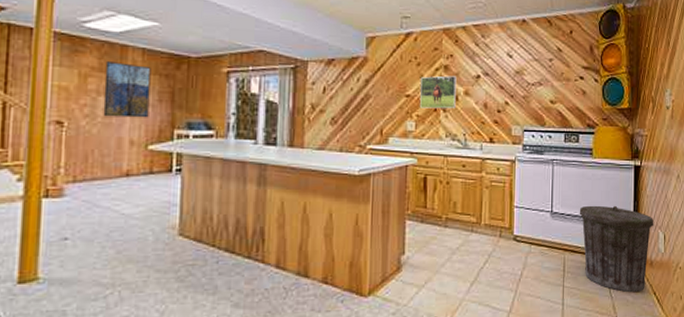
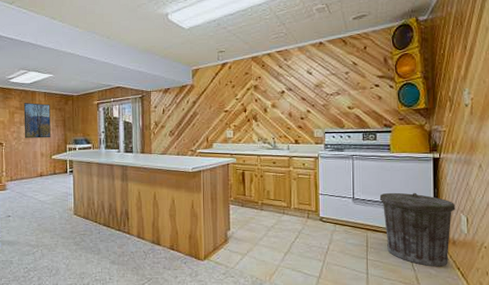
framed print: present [420,75,457,109] -> none [236,93,265,120]

